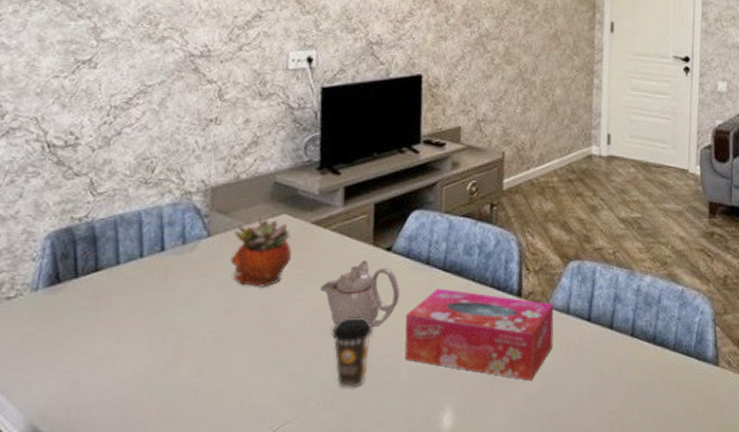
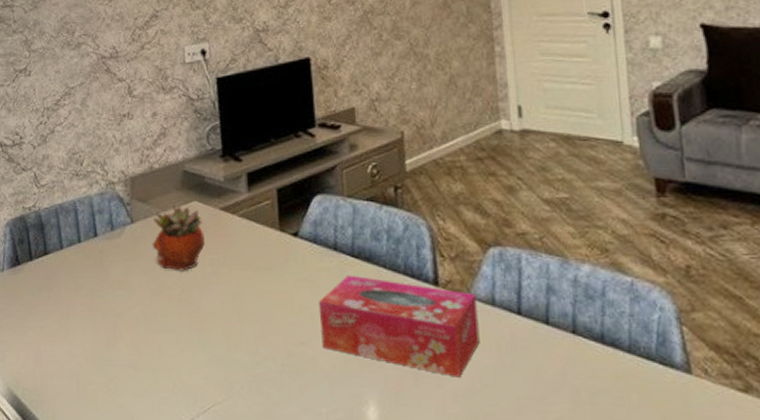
teapot: present [320,260,399,328] -> none [234,246,310,314]
coffee cup: present [331,317,373,388] -> none [249,302,288,374]

